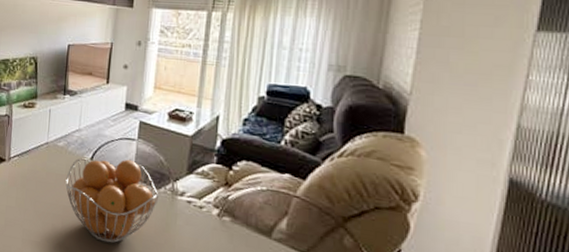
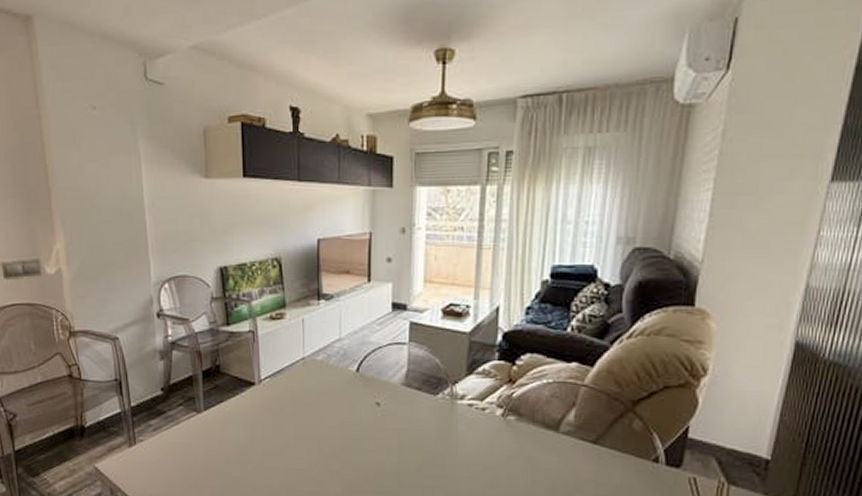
fruit basket: present [65,158,159,244] -> none [329,366,437,460]

